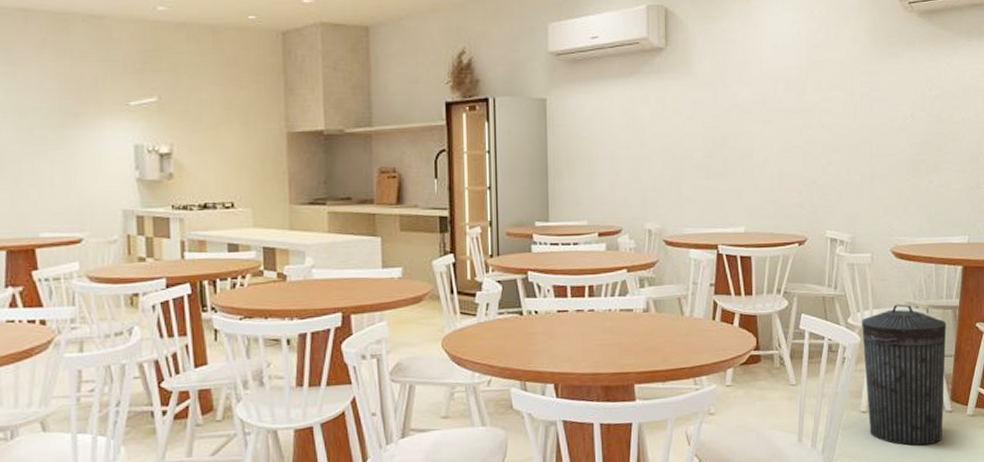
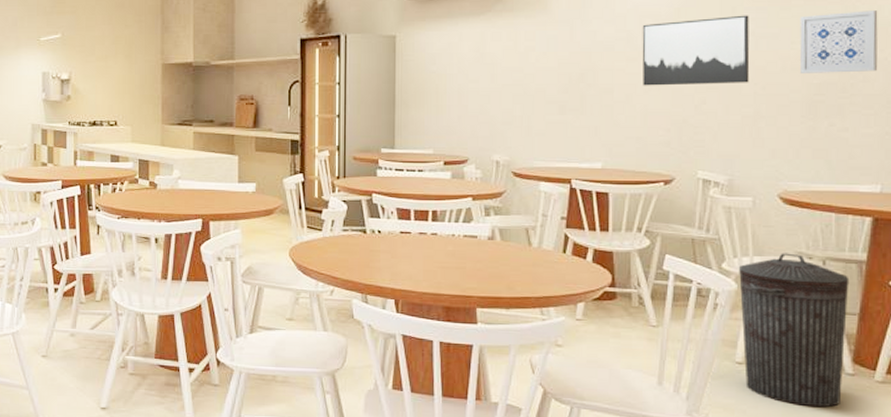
wall art: none [776,78,866,149] -> present [642,15,750,86]
wall art: none [905,75,964,134] -> present [799,10,878,73]

